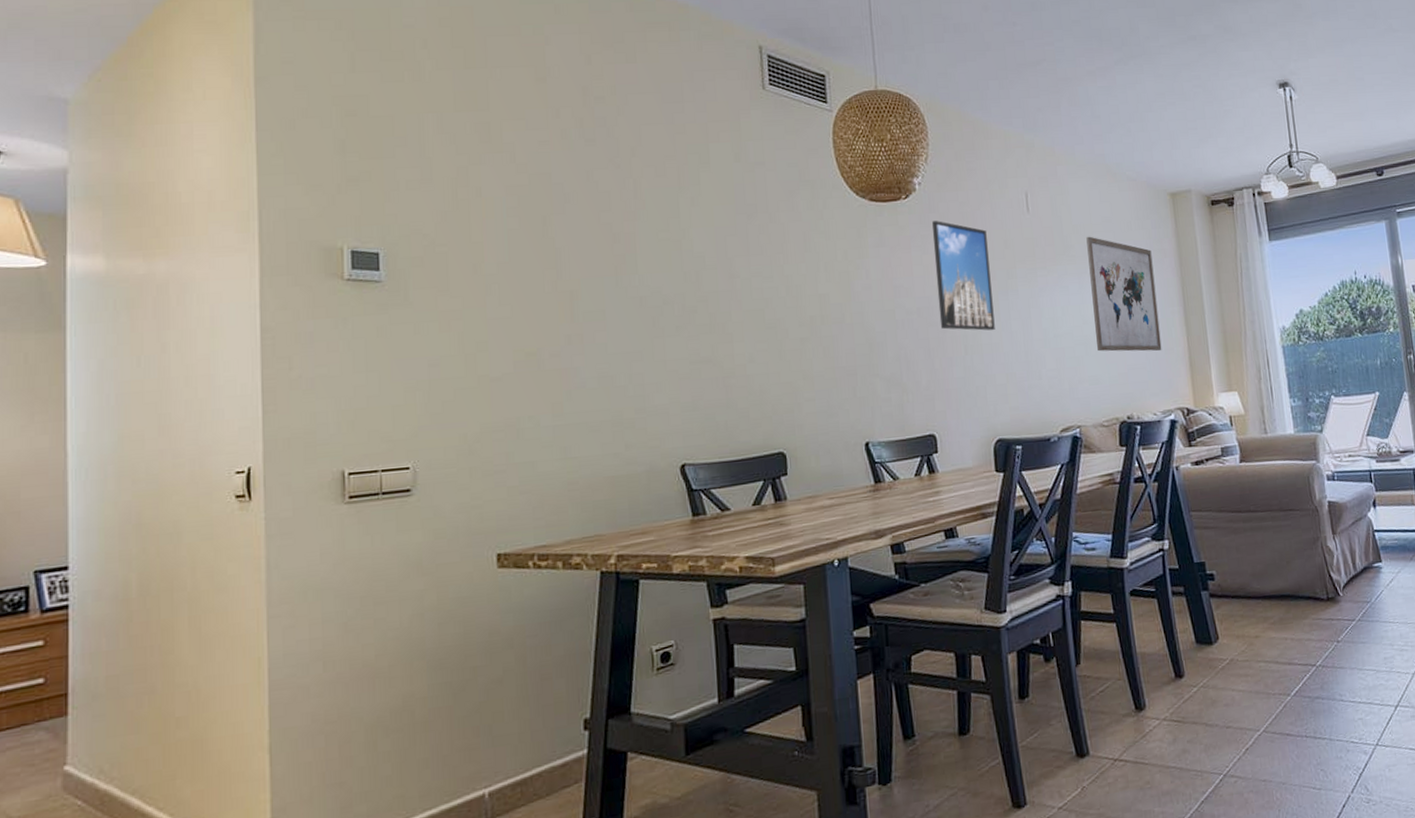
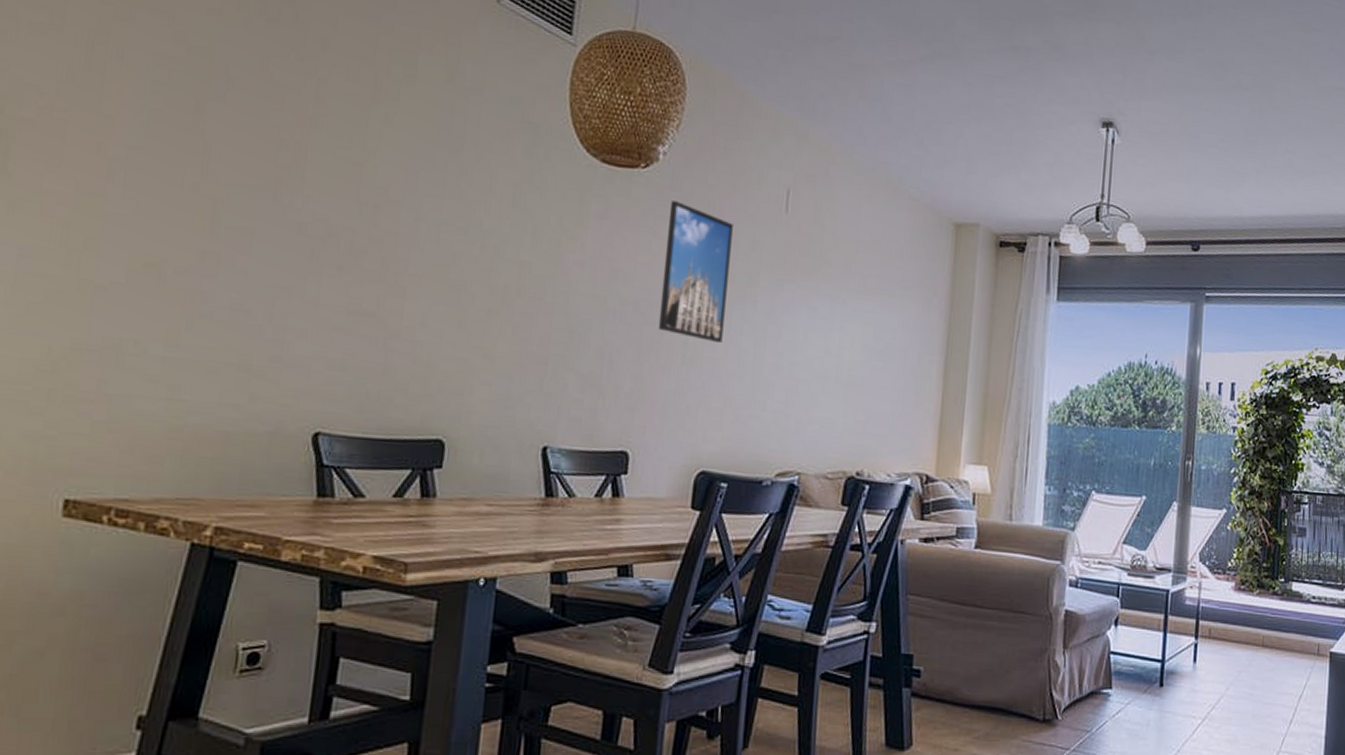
wall art: present [1086,236,1162,352] -> none [837,254,921,404]

